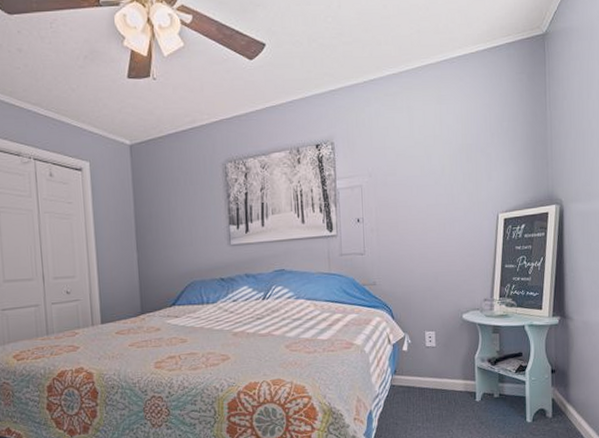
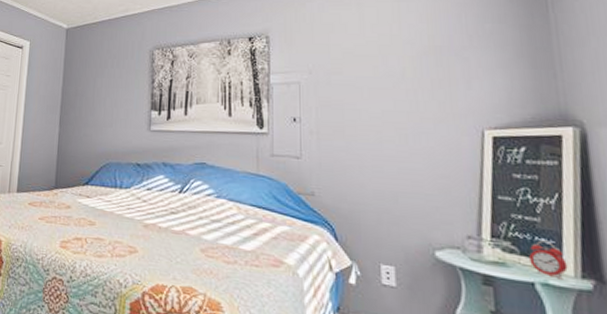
alarm clock: none [522,294,545,319] -> present [529,240,568,278]

